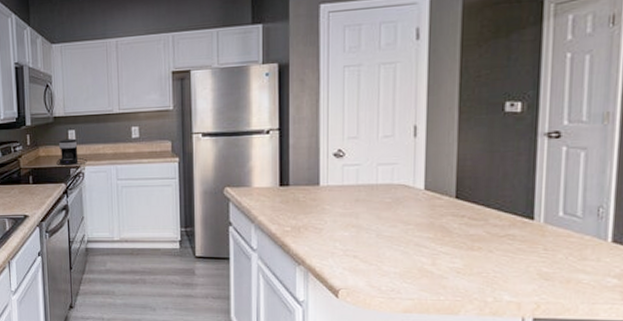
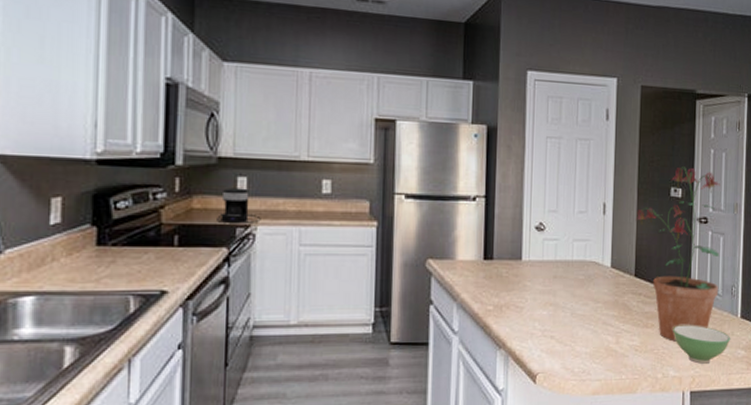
potted plant: none [456,77,581,266] -> present [635,167,720,342]
bowl: none [508,248,596,291] -> present [672,325,731,364]

